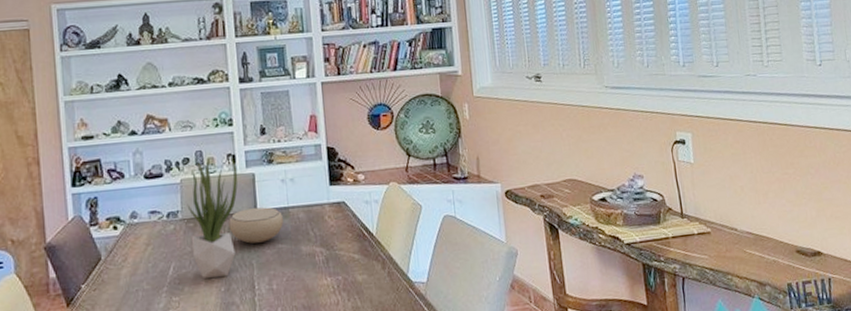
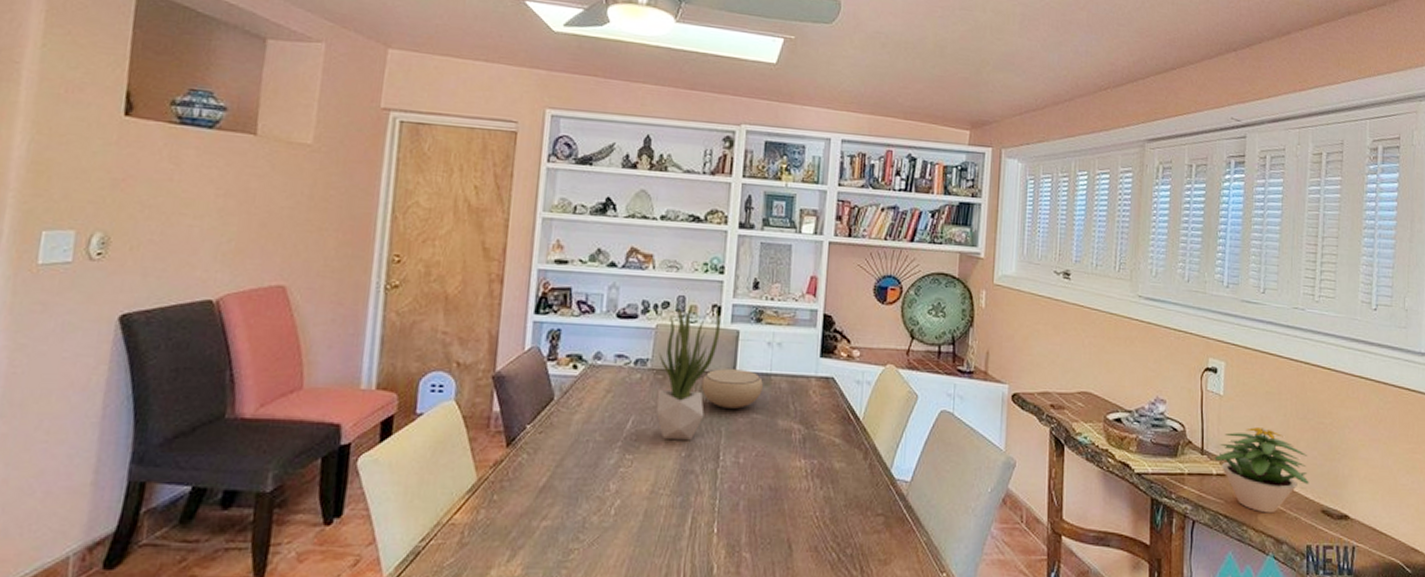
potted flower: none [693,186,782,261] -> present [1214,427,1309,513]

